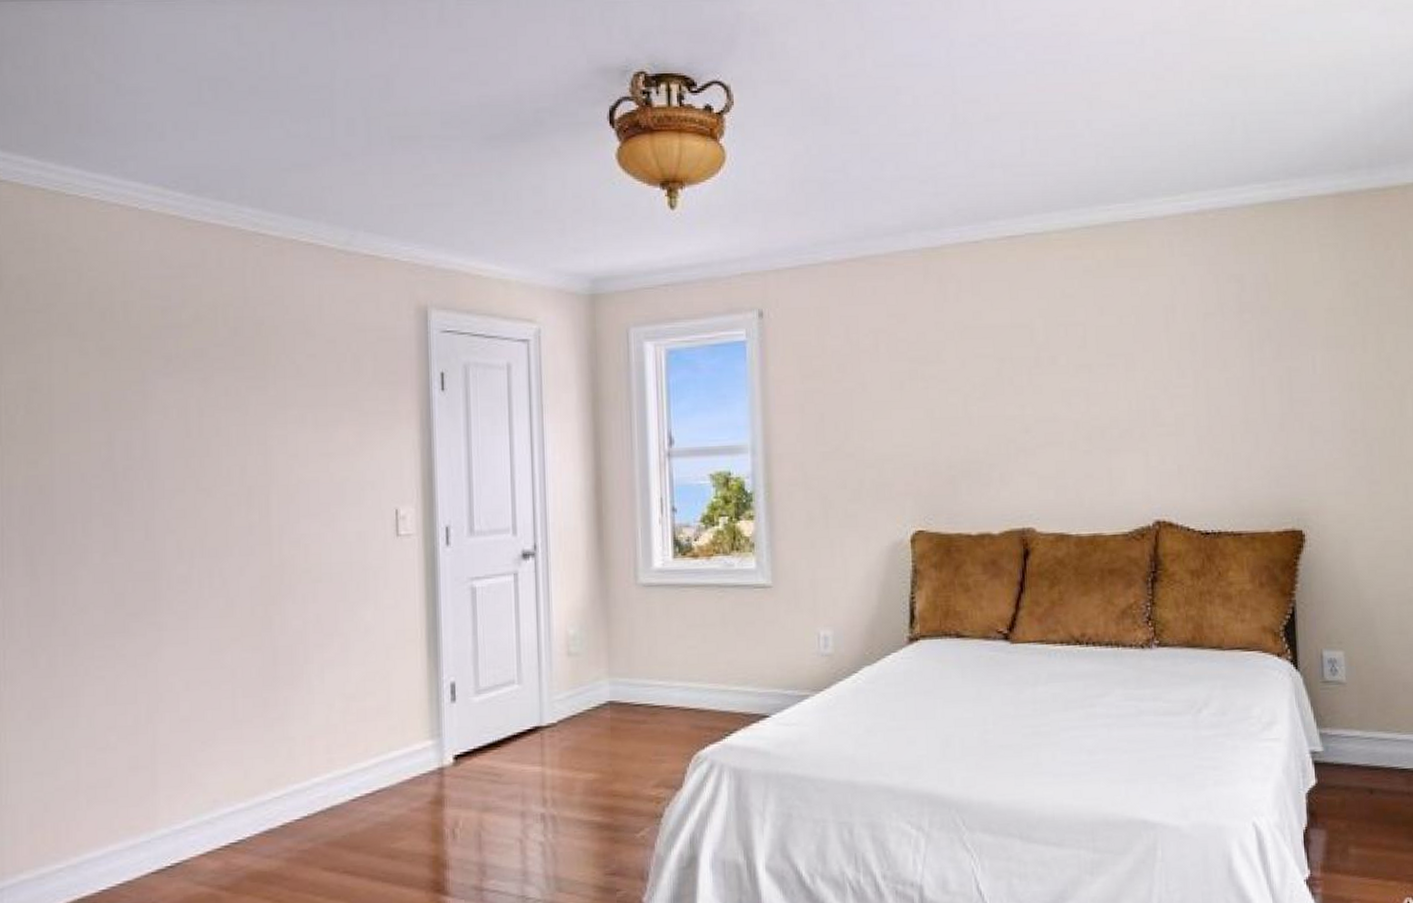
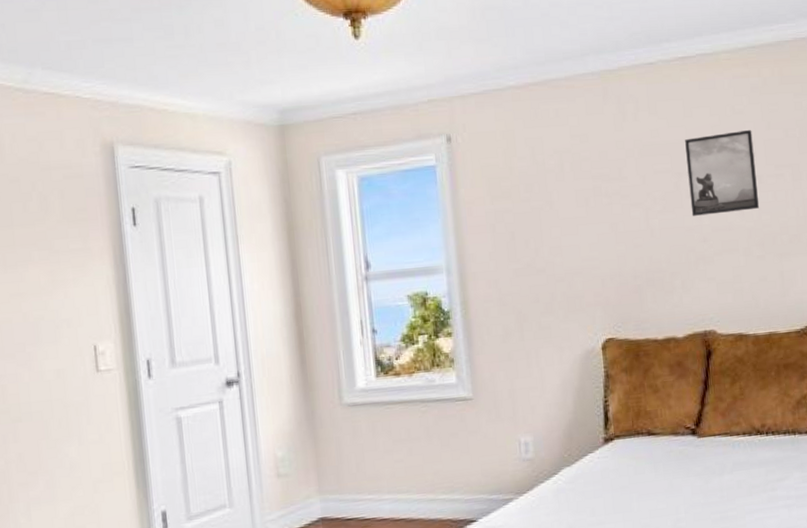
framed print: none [1009,314,1088,405] -> present [685,129,760,216]

